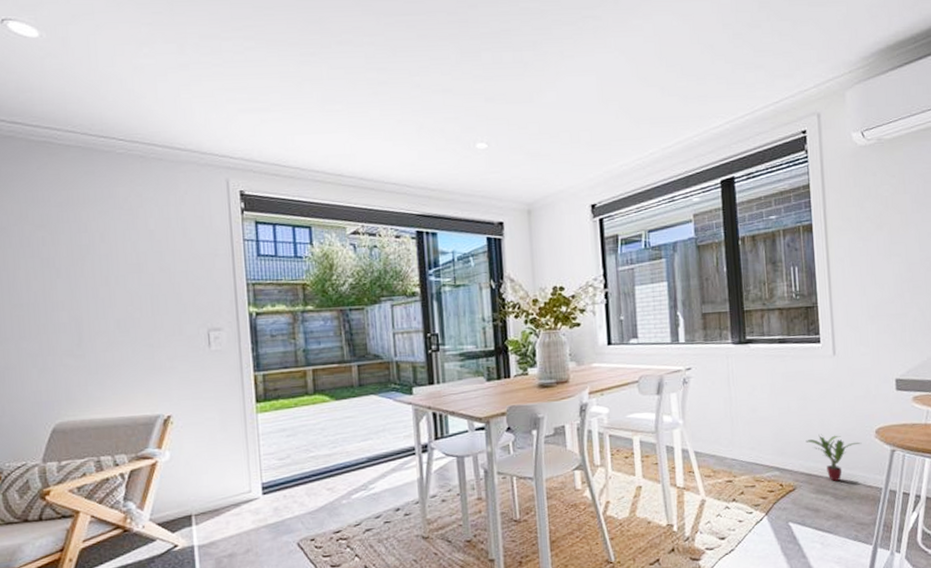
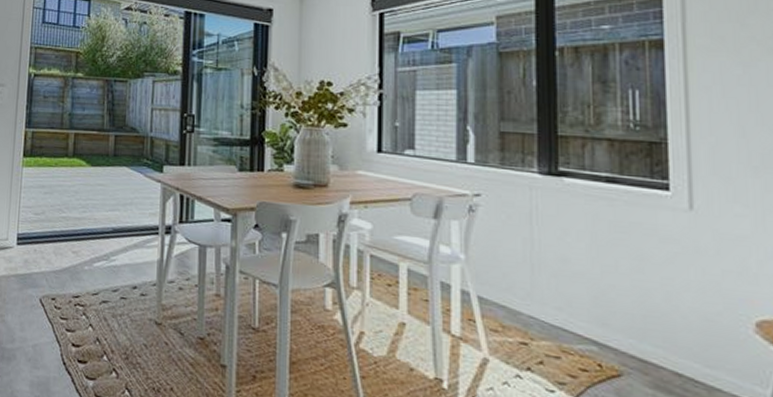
potted plant: present [806,434,862,481] -> none [640,310,732,380]

